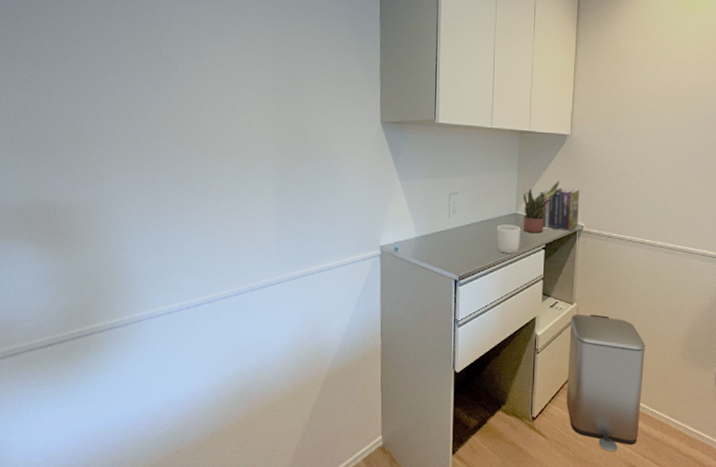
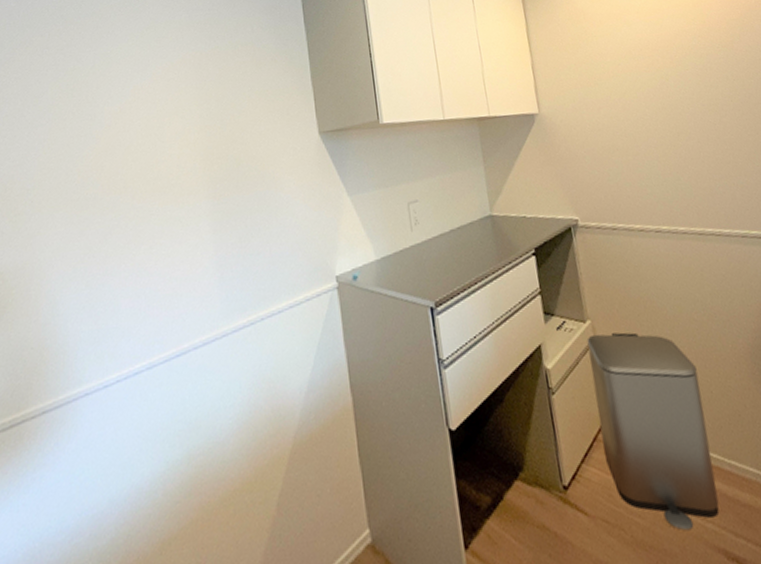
mug: present [496,225,521,254] -> none [470,229,504,267]
potted plant: present [523,181,560,232] -> none [496,169,538,237]
books: present [541,187,580,231] -> none [517,175,571,229]

